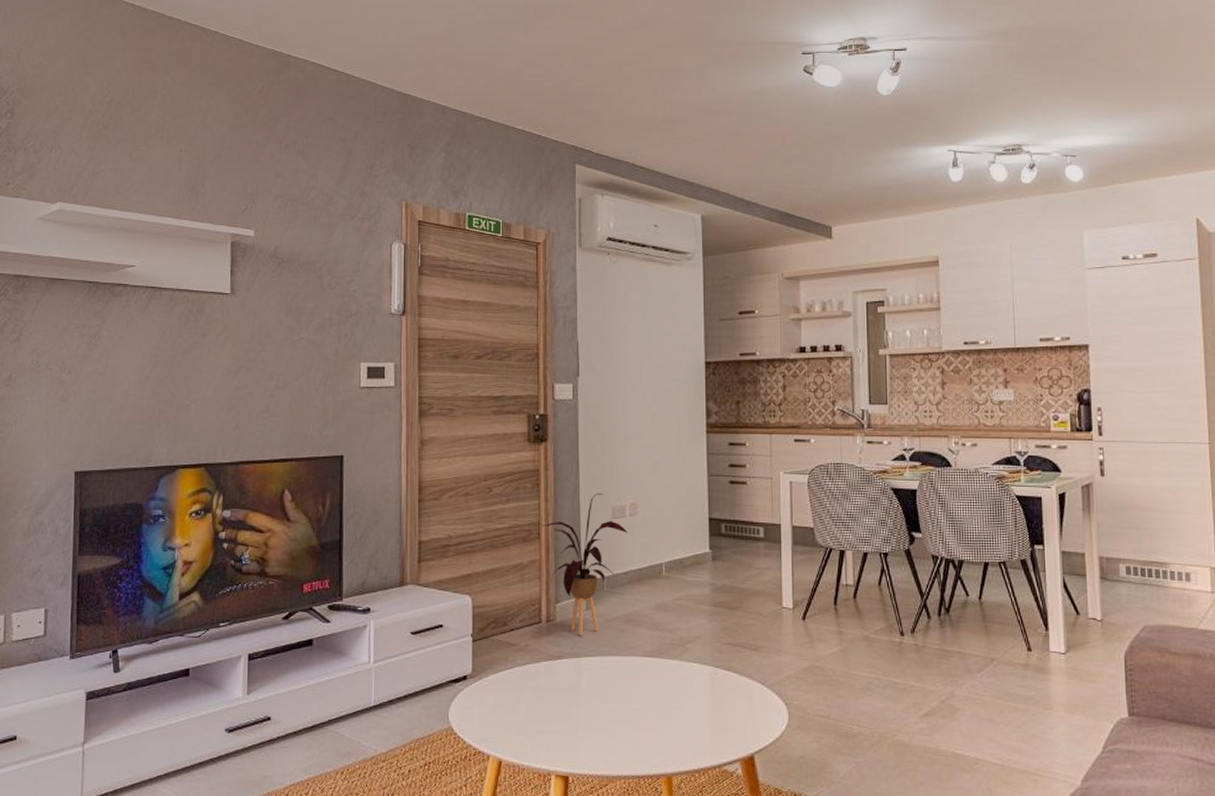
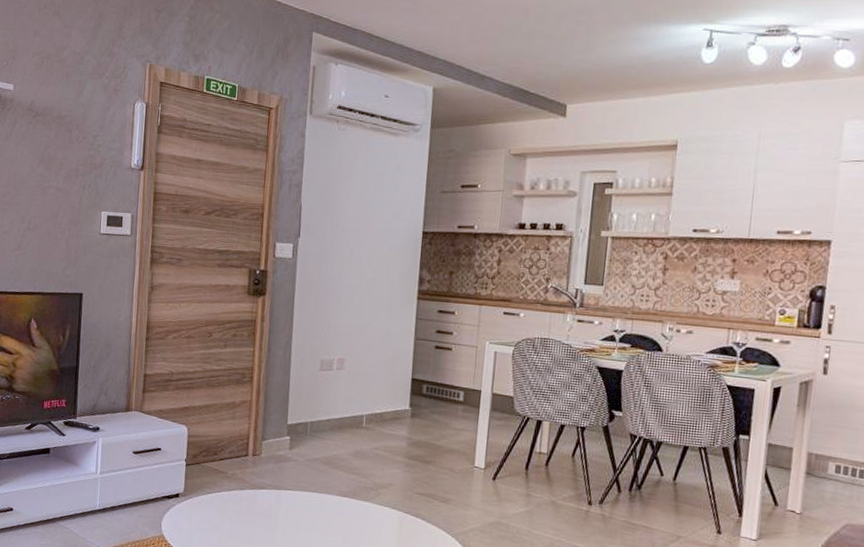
house plant: present [542,492,627,636] -> none [255,346,333,471]

